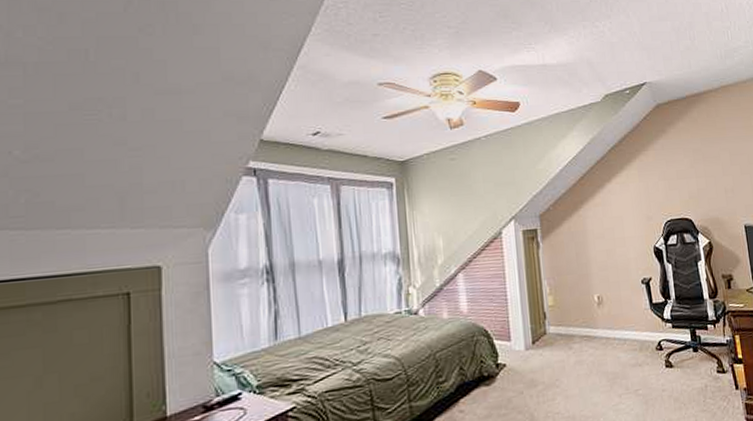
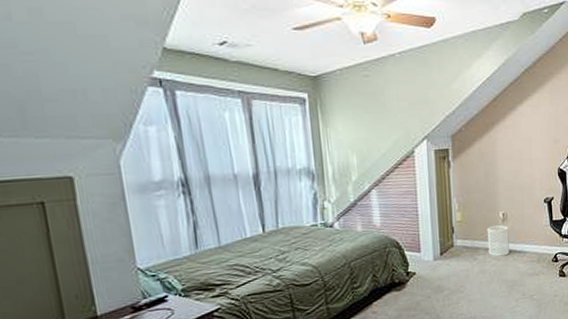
wastebasket: none [581,309,608,345] -> present [487,225,510,257]

